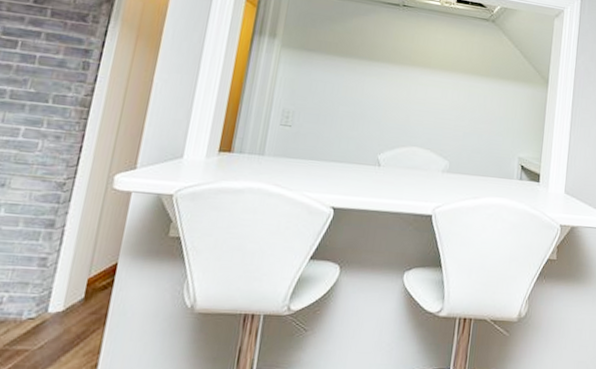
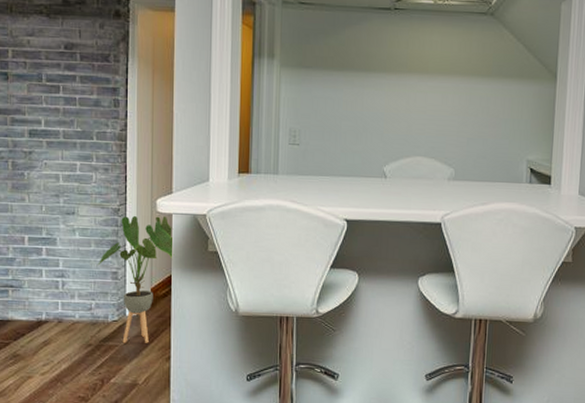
house plant: none [22,191,130,347] -> present [97,215,175,343]

